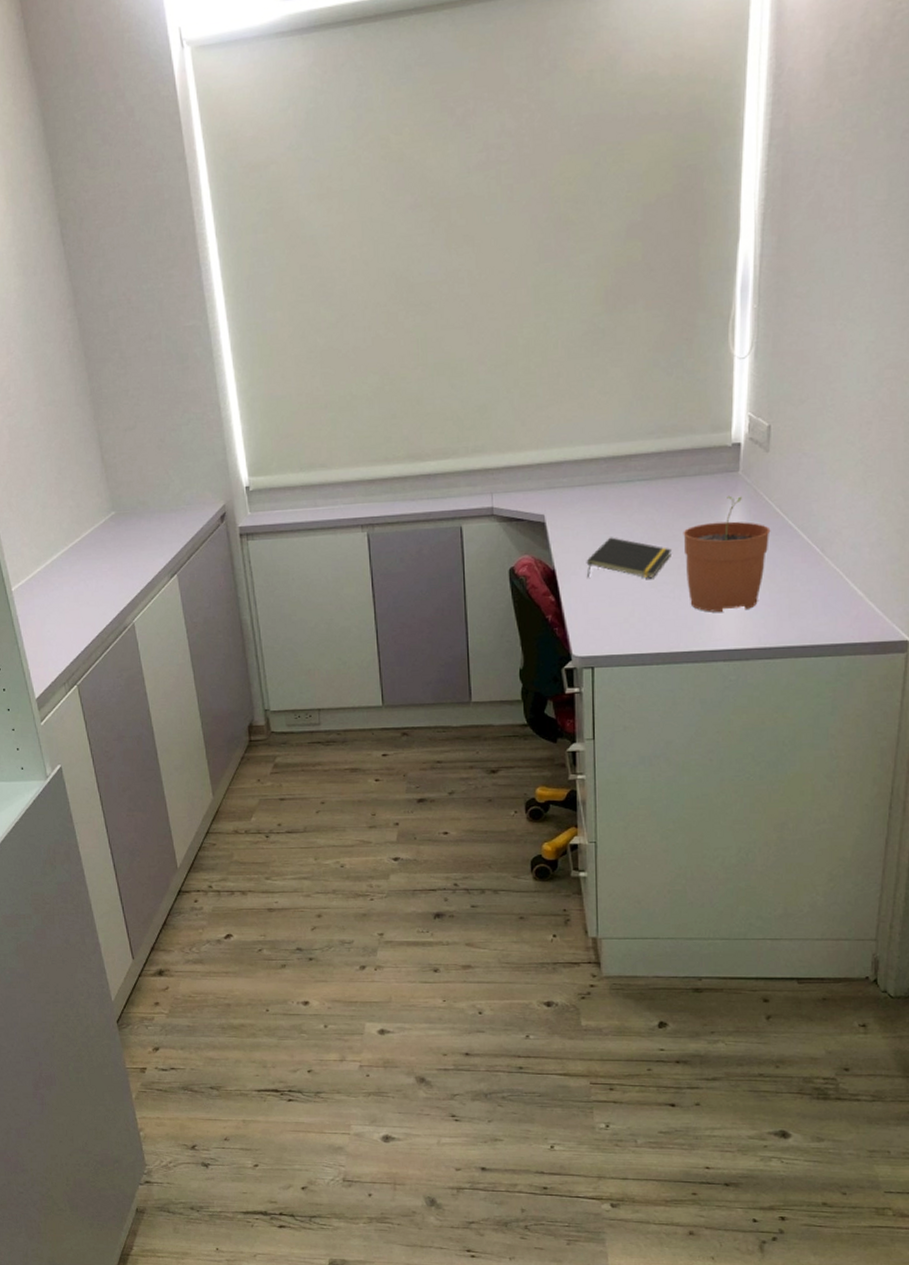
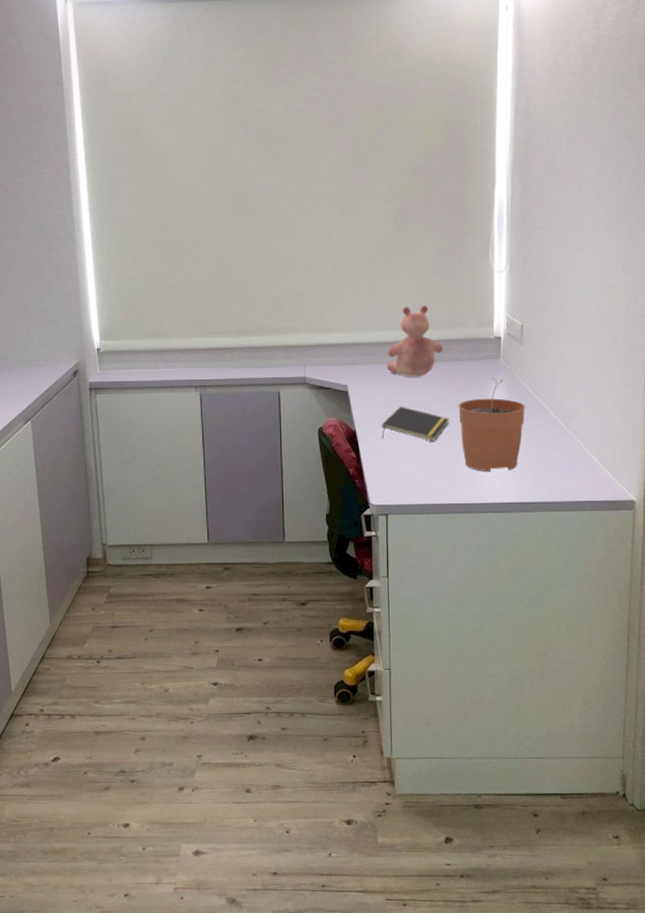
teddy bear: none [593,409,665,501] -> present [386,306,443,377]

